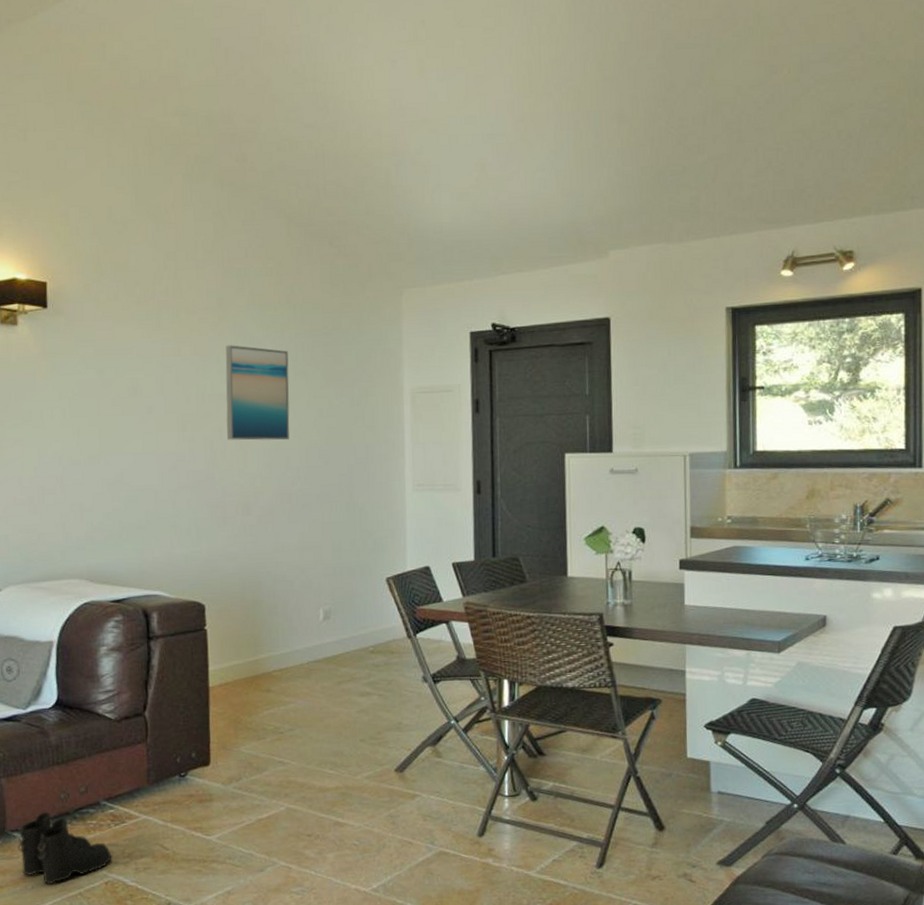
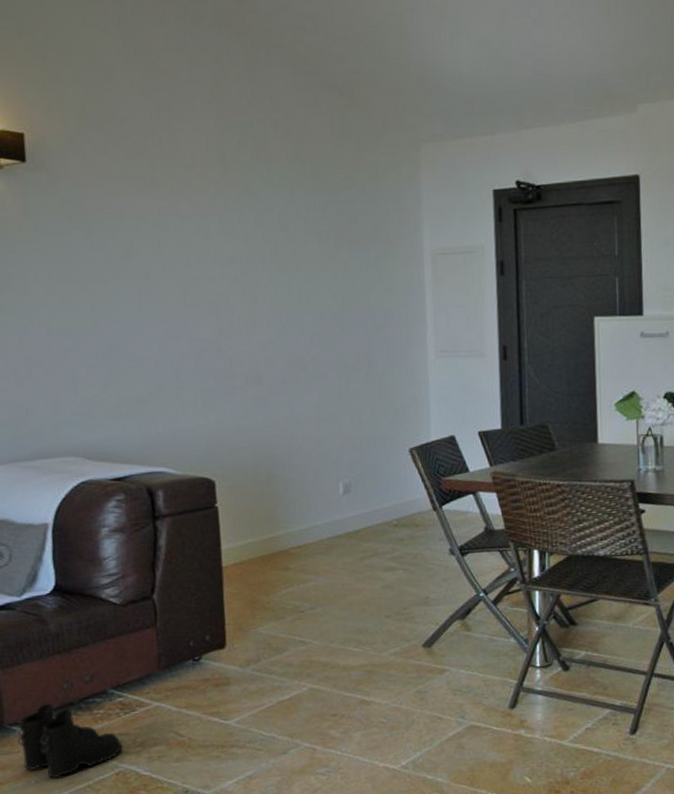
wall art: present [225,345,290,441] -> none [229,203,302,306]

